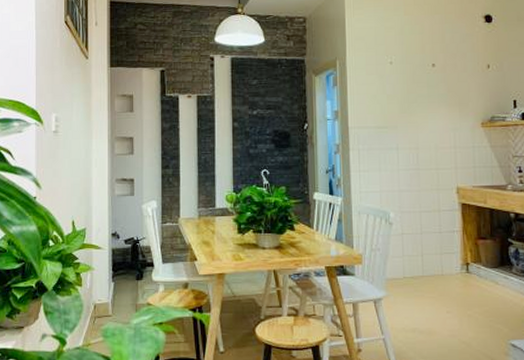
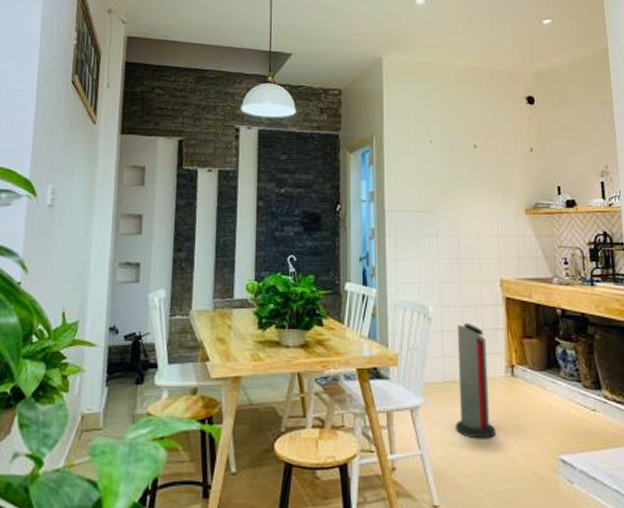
air purifier: none [415,227,452,327] -> present [456,323,496,439]

